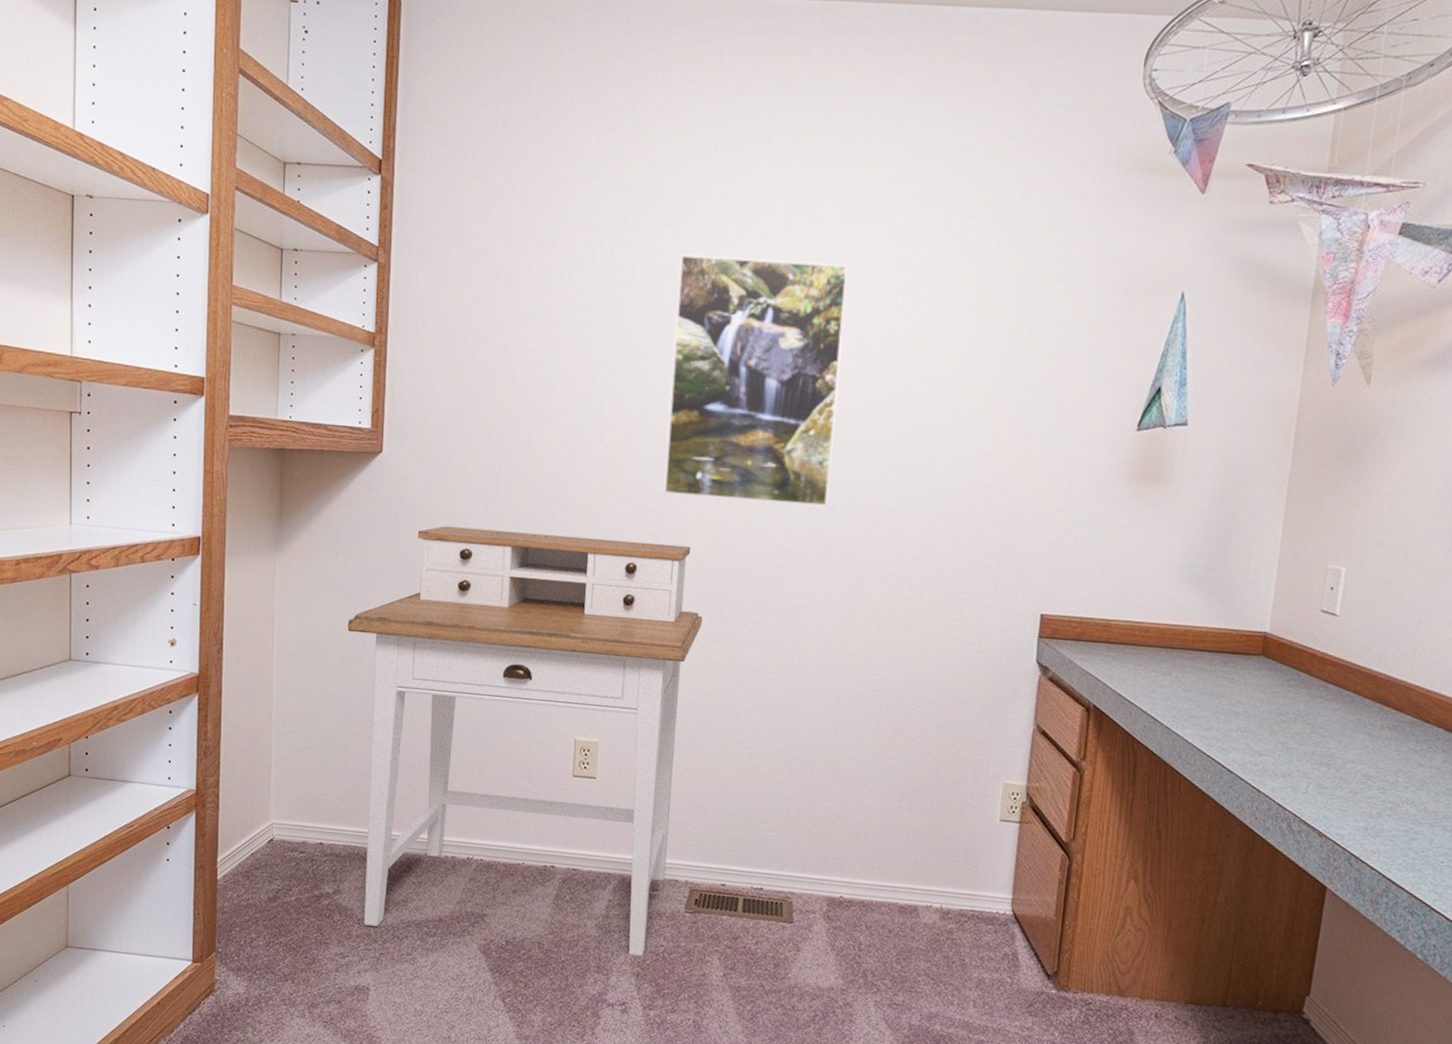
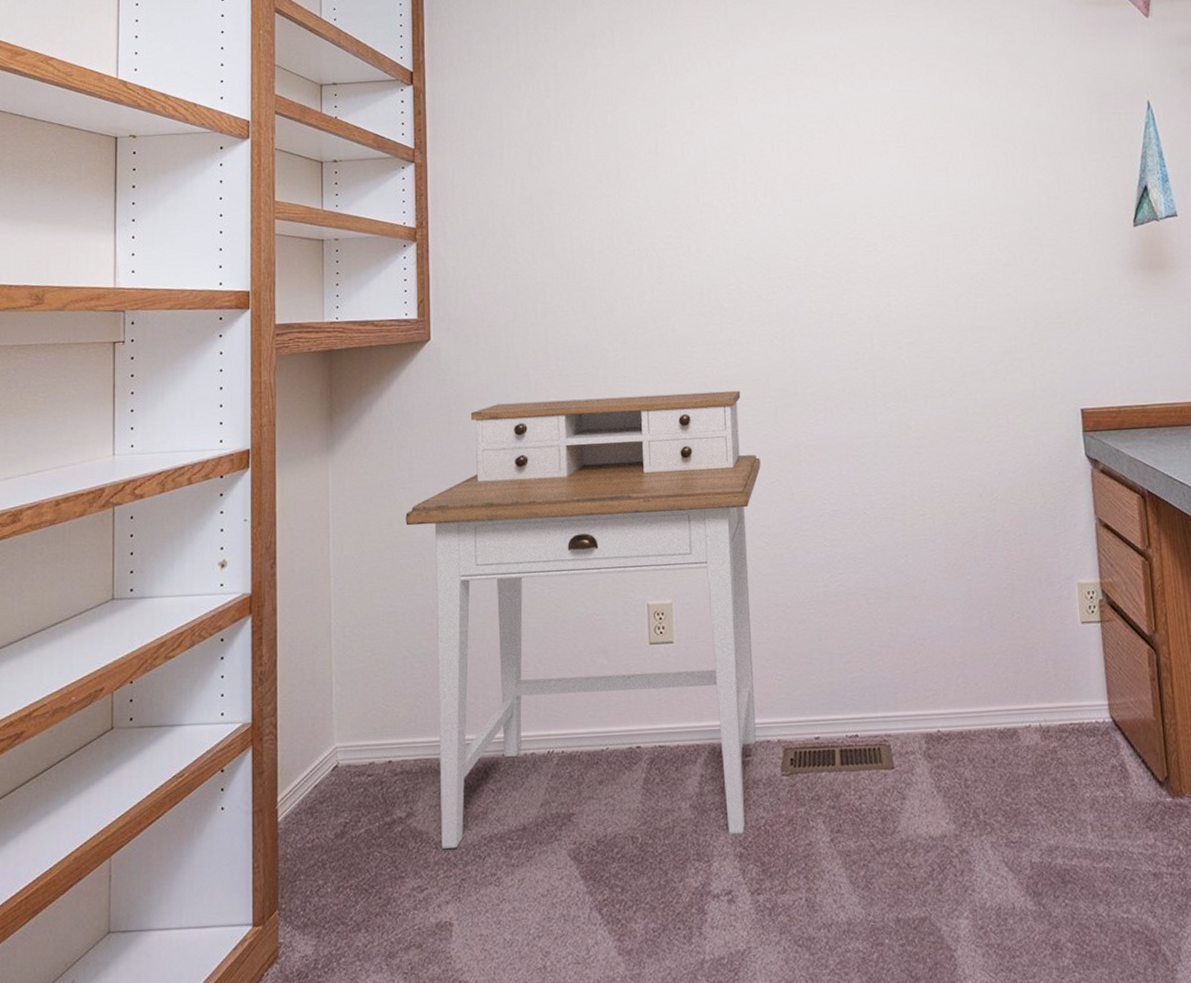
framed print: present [663,254,848,508] -> none [698,113,865,343]

